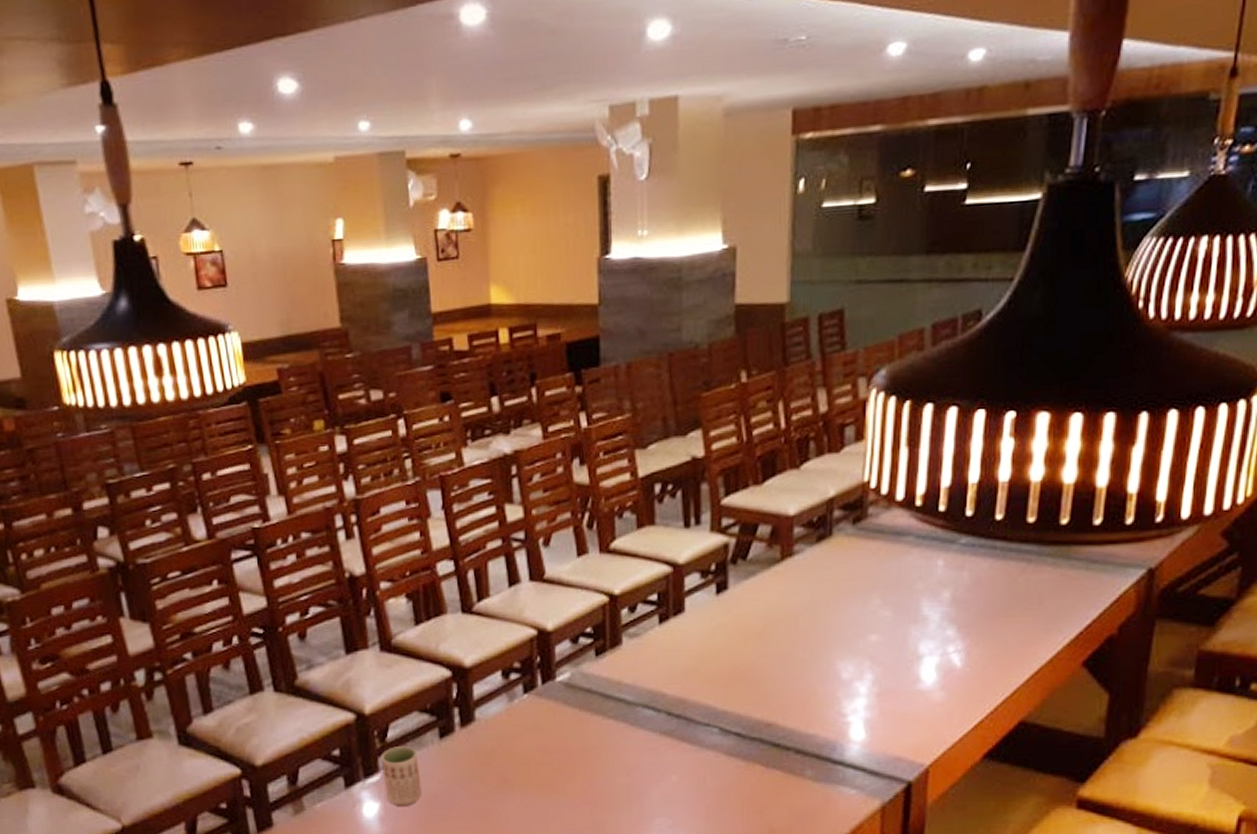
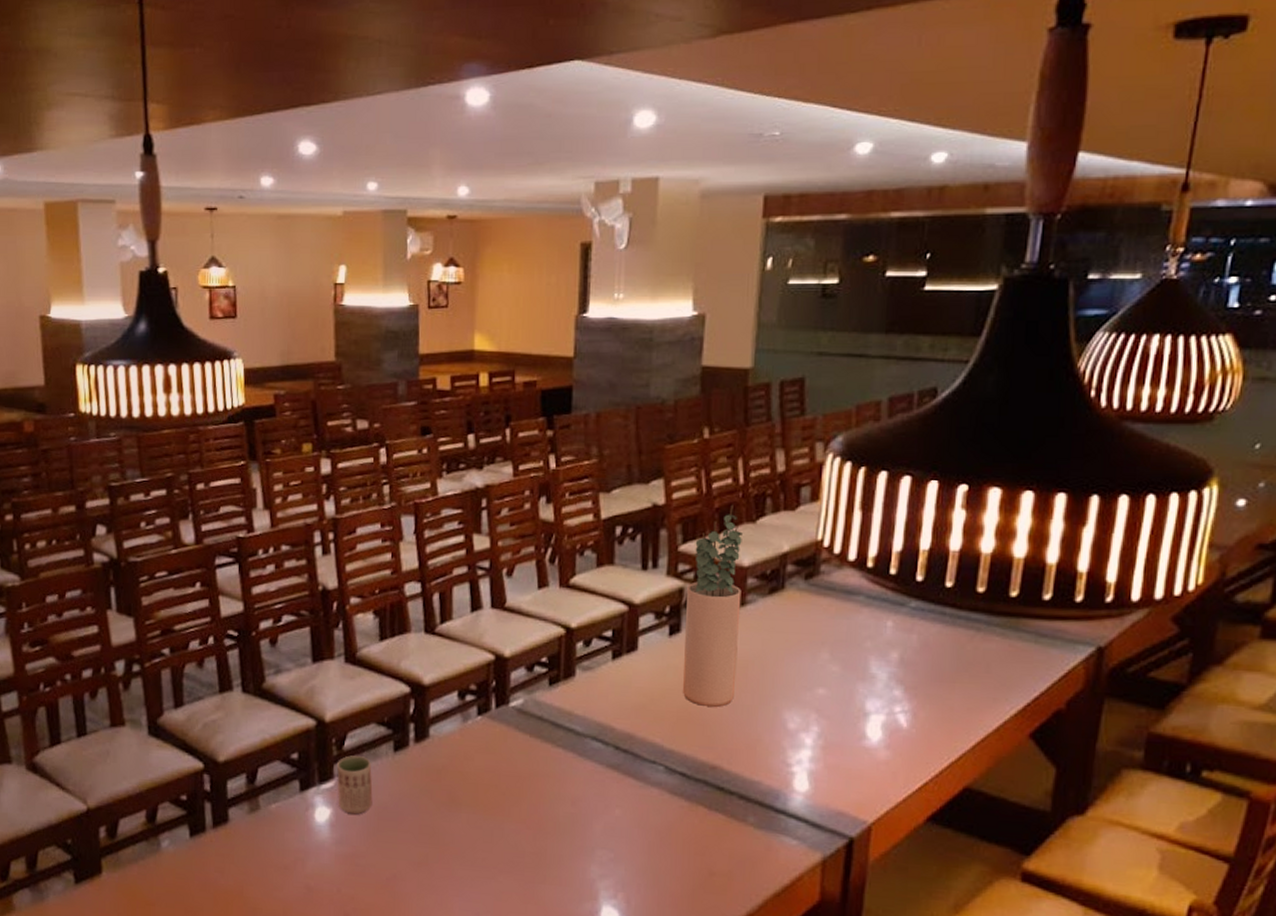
vase: none [732,451,788,663] -> present [682,504,743,707]

